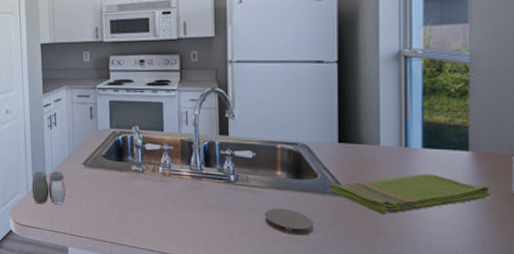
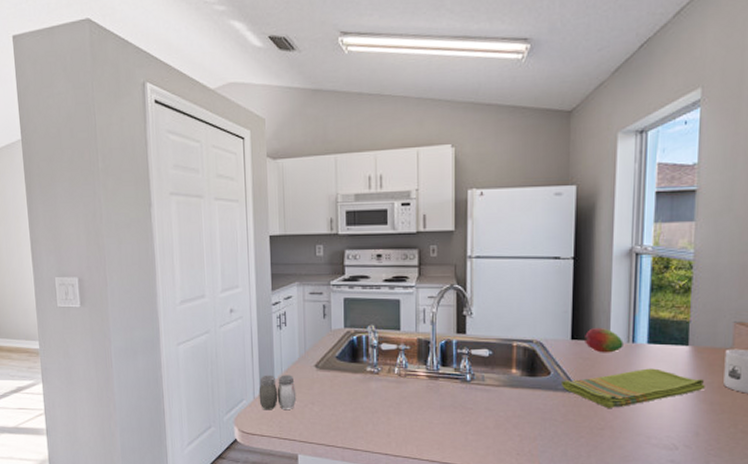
coaster: present [264,208,314,236] -> none [498,406,545,433]
fruit: none [353,132,395,157] -> present [585,328,623,353]

